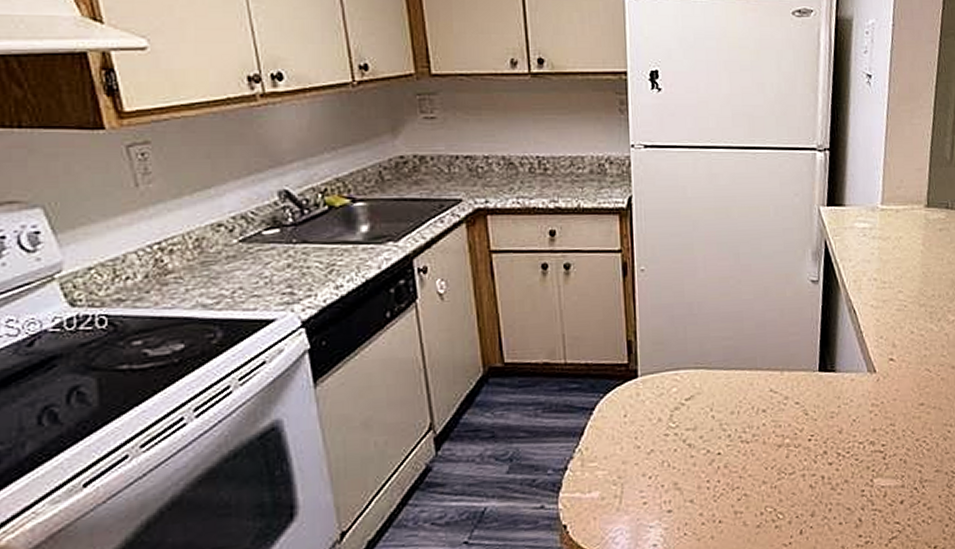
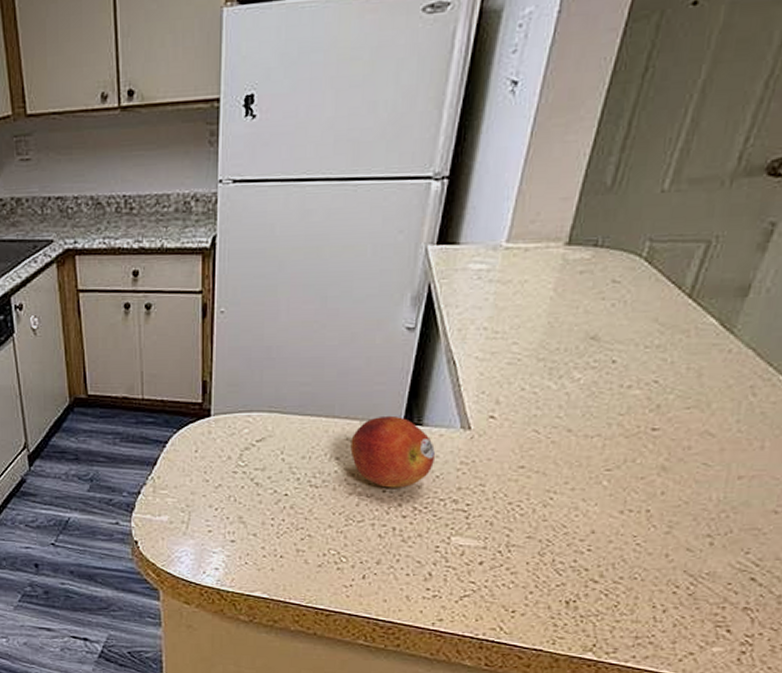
fruit: none [774,364,851,436] -> present [350,415,436,488]

